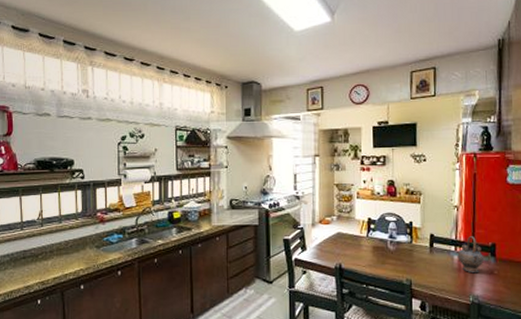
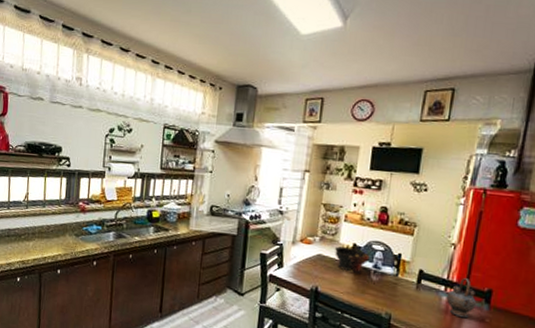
bowl: none [351,221,384,247] -> present [334,246,370,274]

